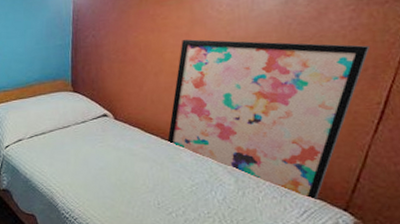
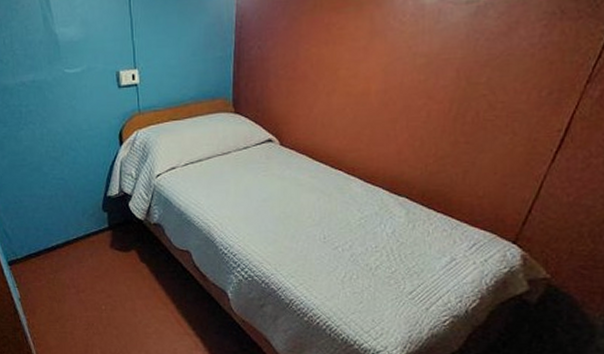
wall art: present [167,39,370,202] -> none [337,54,557,235]

